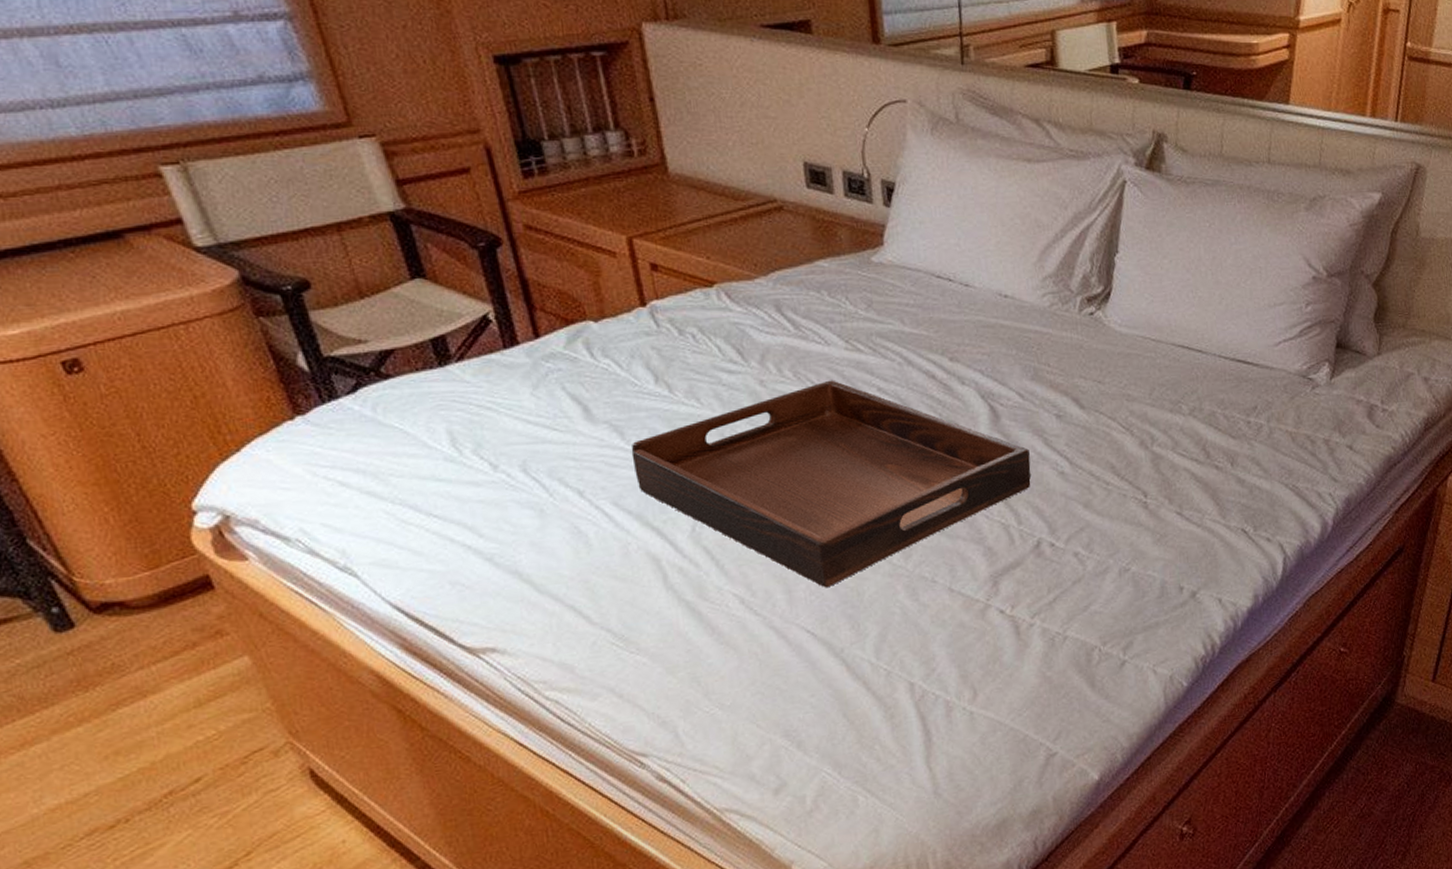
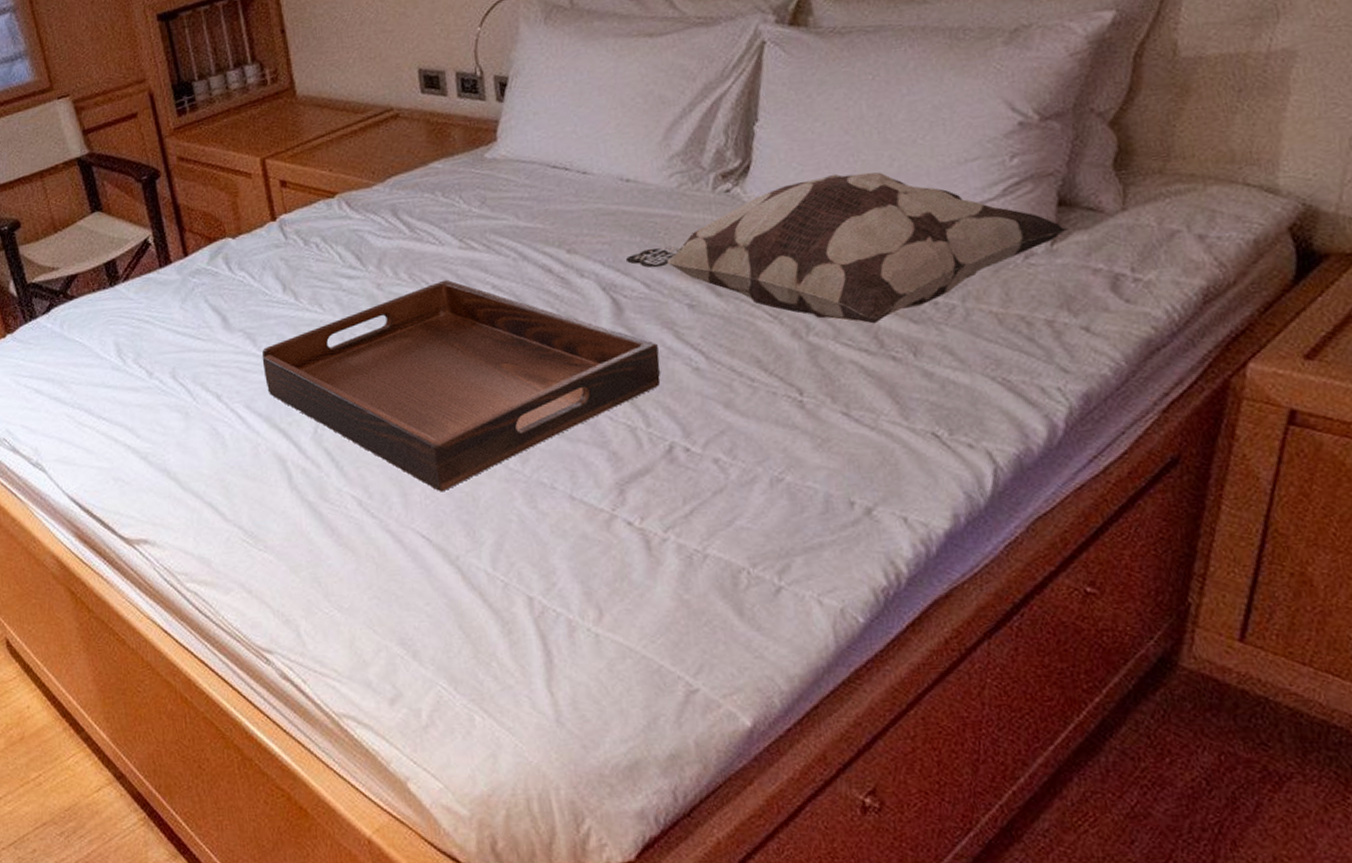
decorative pillow: none [1002,306,1343,438] -> present [625,172,1070,324]

